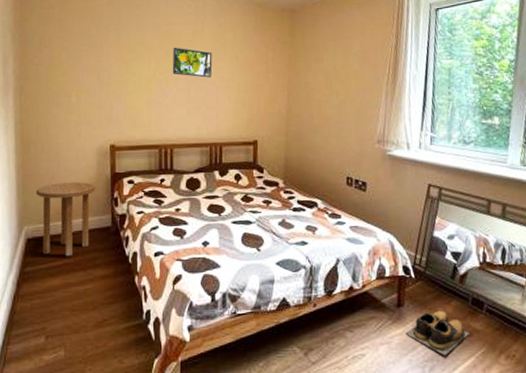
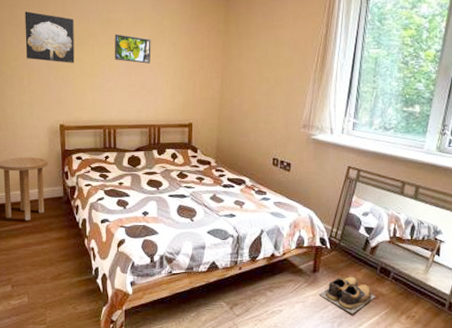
wall art: none [75,24,129,78] -> present [25,11,75,63]

